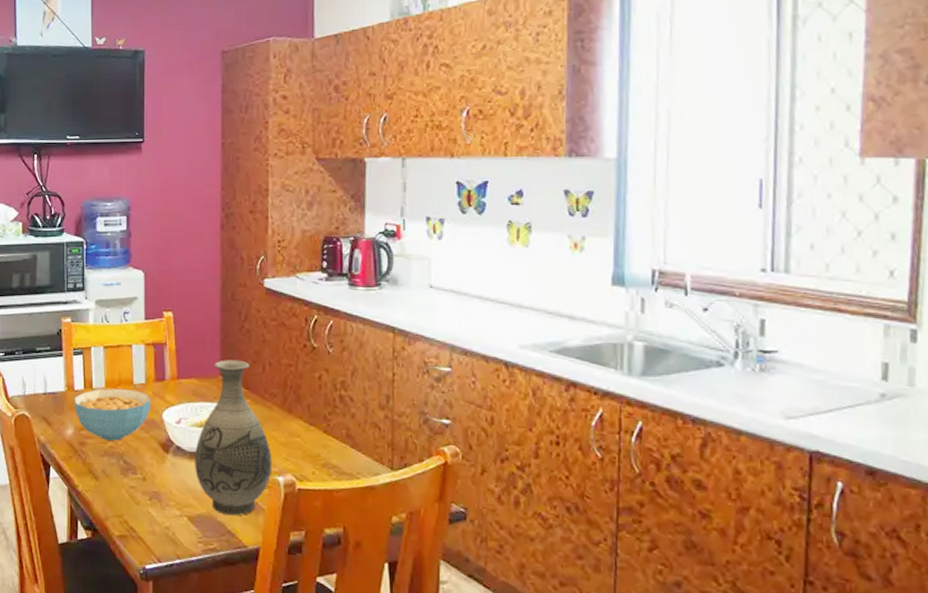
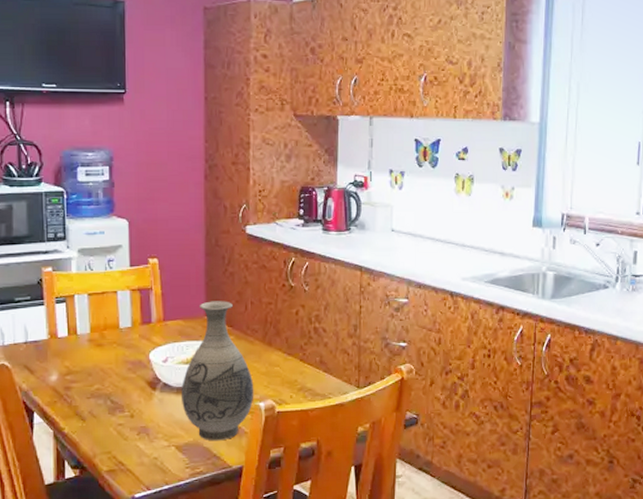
cereal bowl: present [73,388,151,441] -> none [57,333,138,383]

